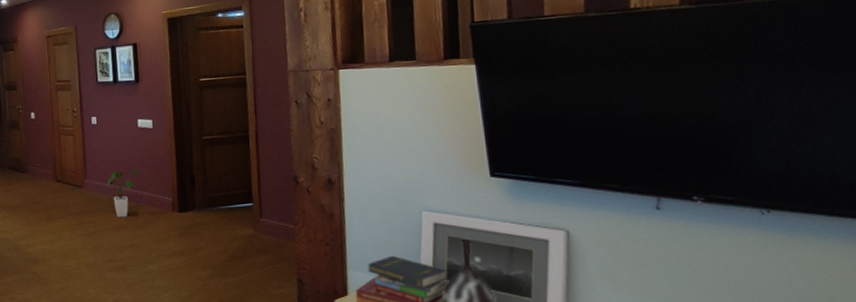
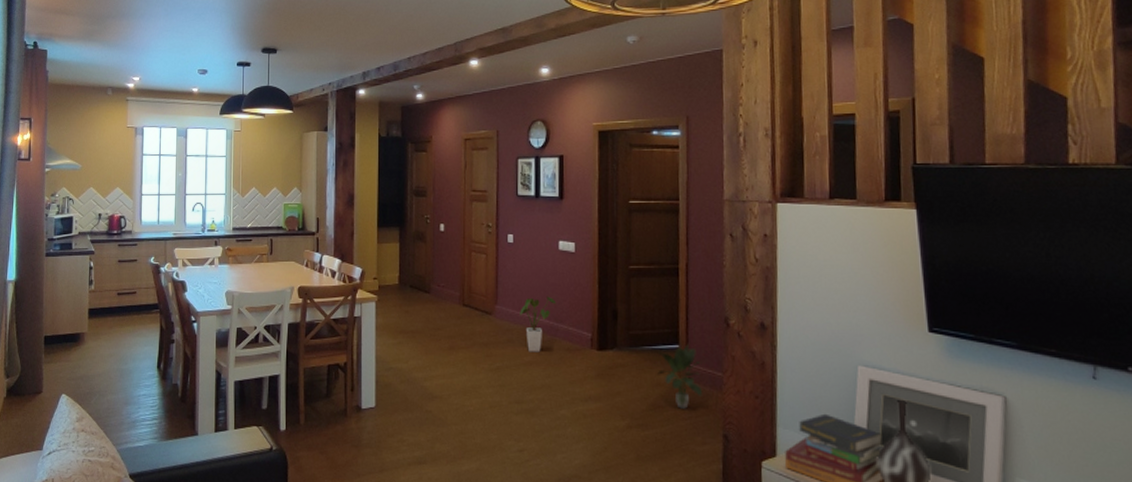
potted plant: none [234,202,276,258] -> present [657,344,702,409]

